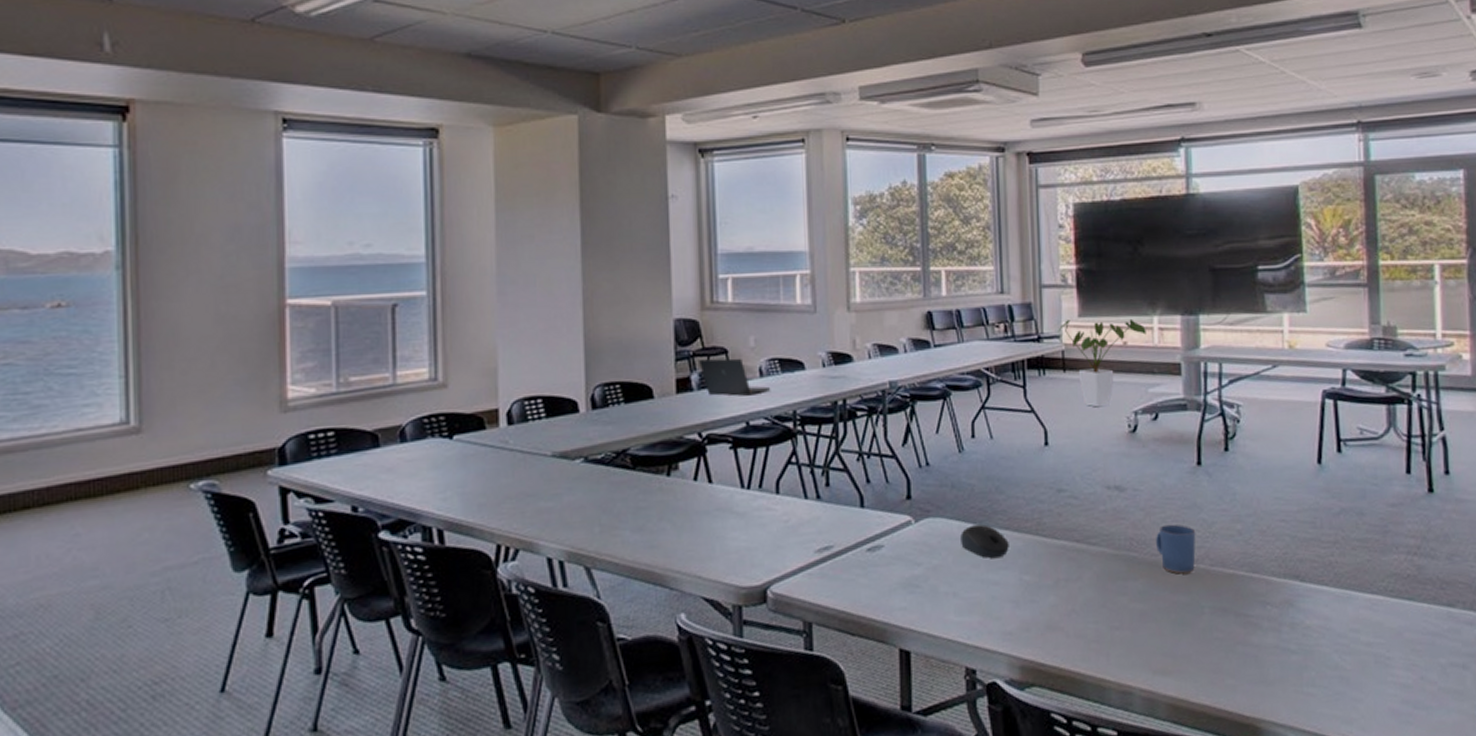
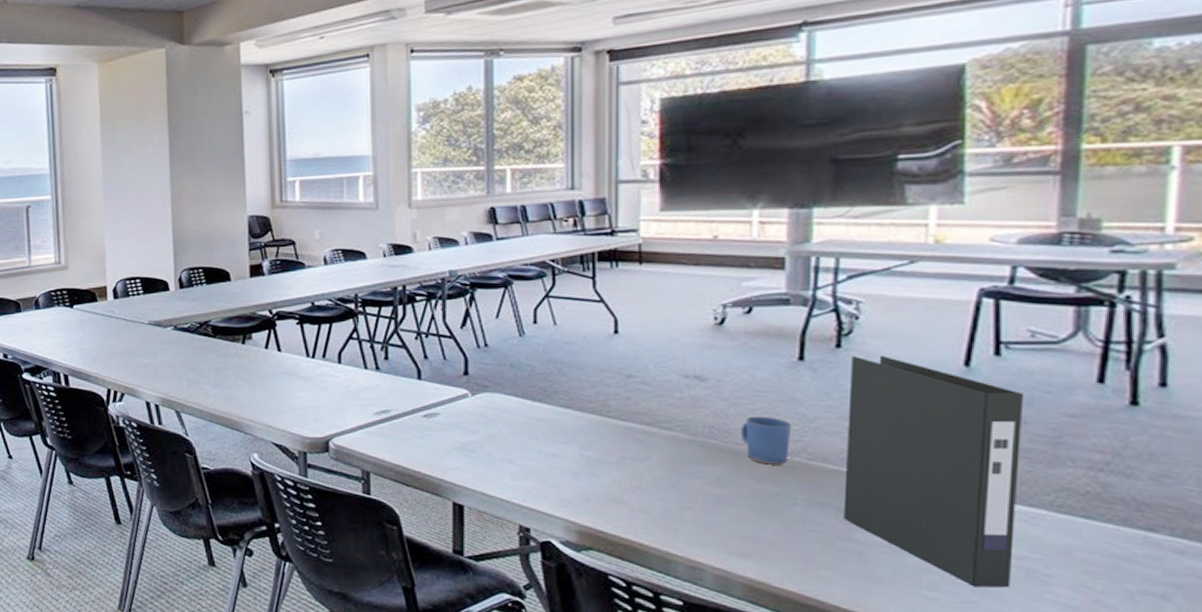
laptop: present [699,358,771,396] -> none [270,248,335,281]
computer mouse: present [960,524,1009,558] -> none [518,402,570,432]
house plant: present [1058,318,1146,408] -> none [635,212,743,300]
binder: none [1237,456,1364,677] -> present [843,355,1023,588]

